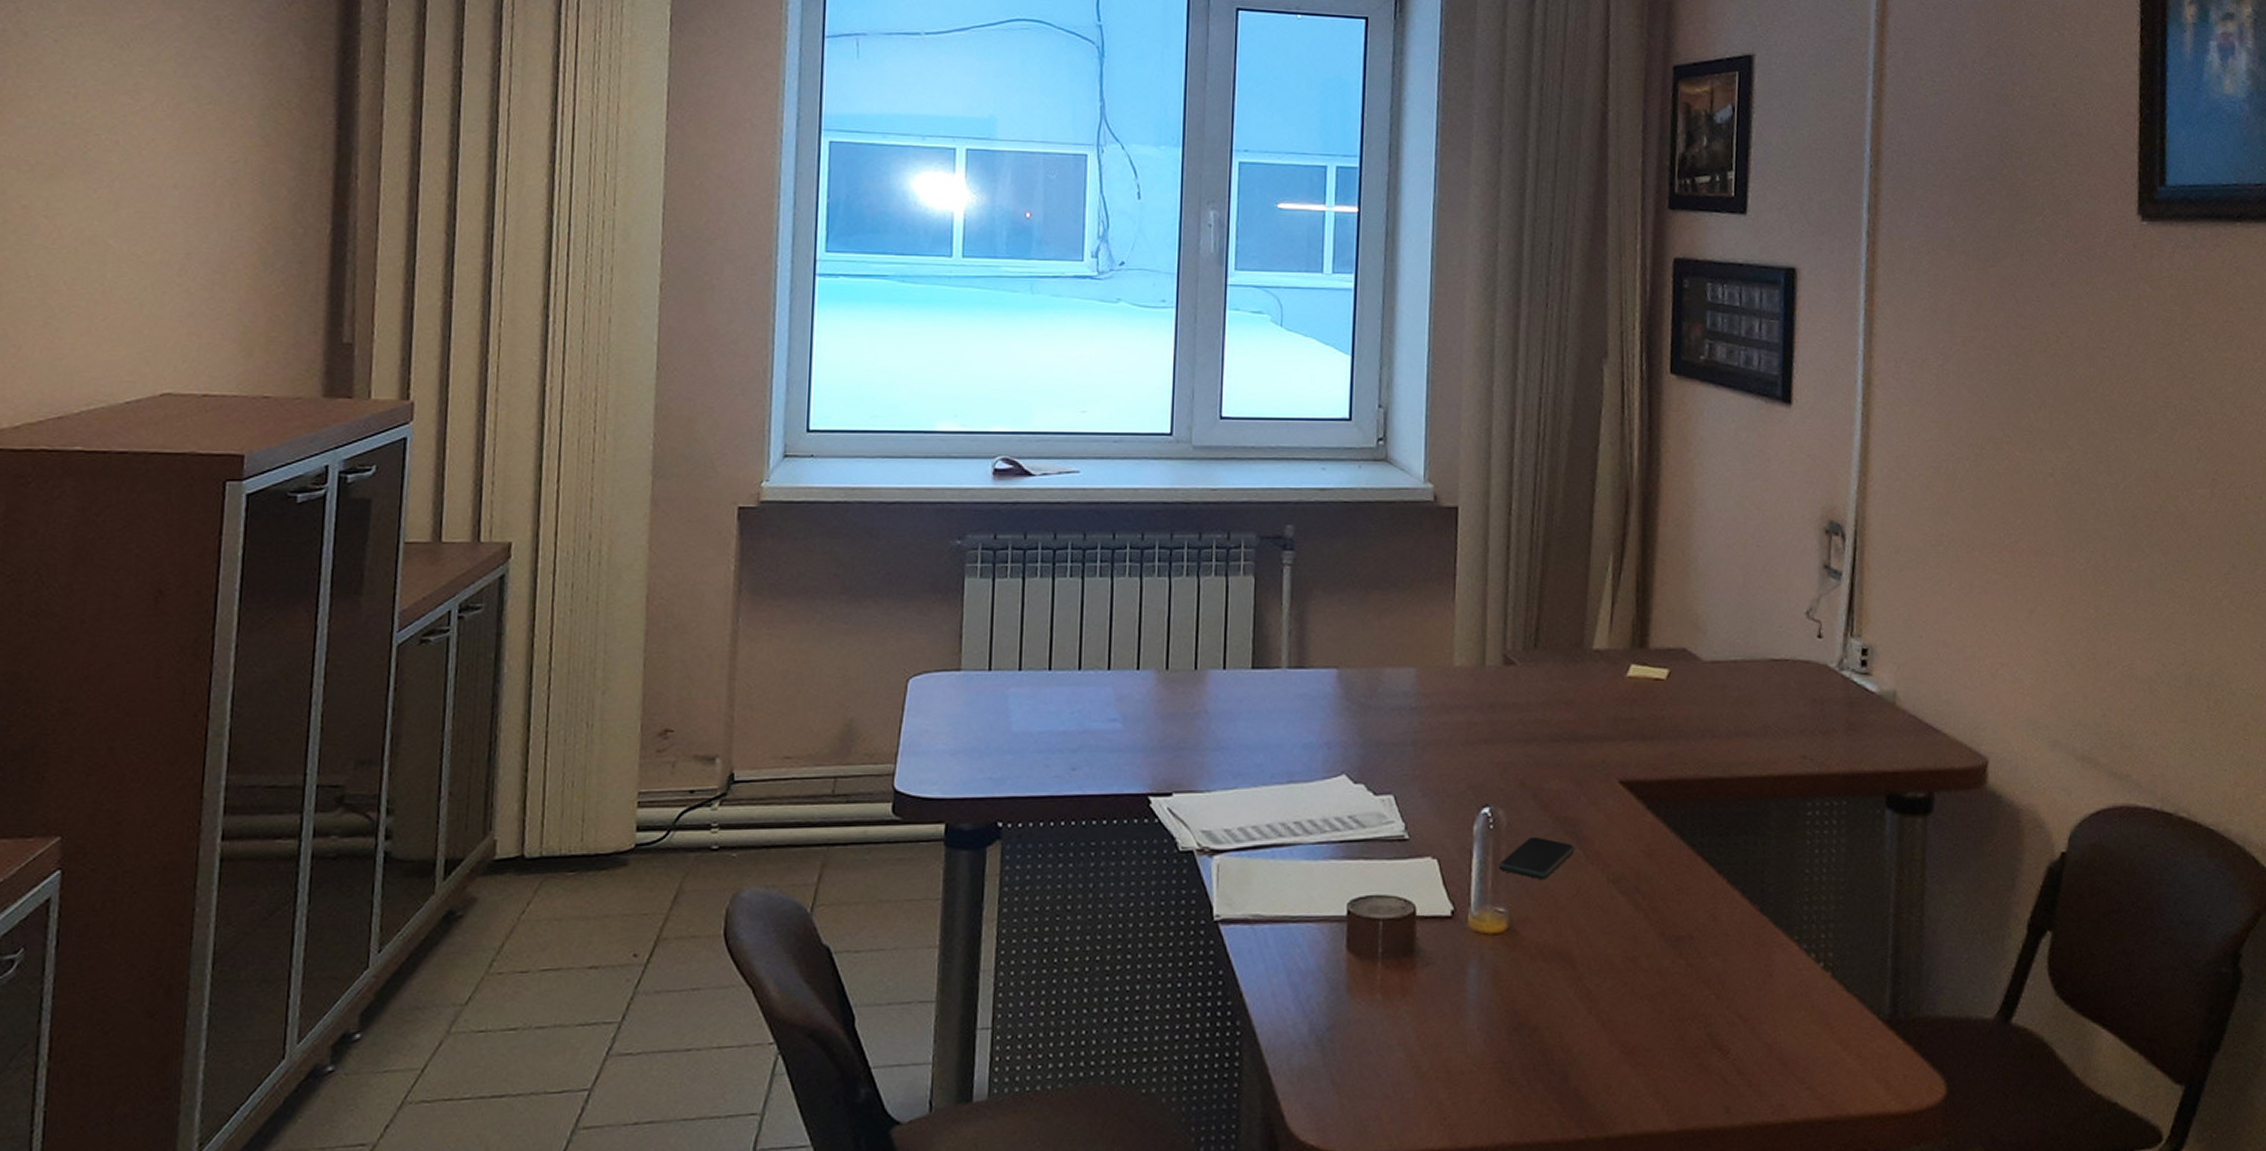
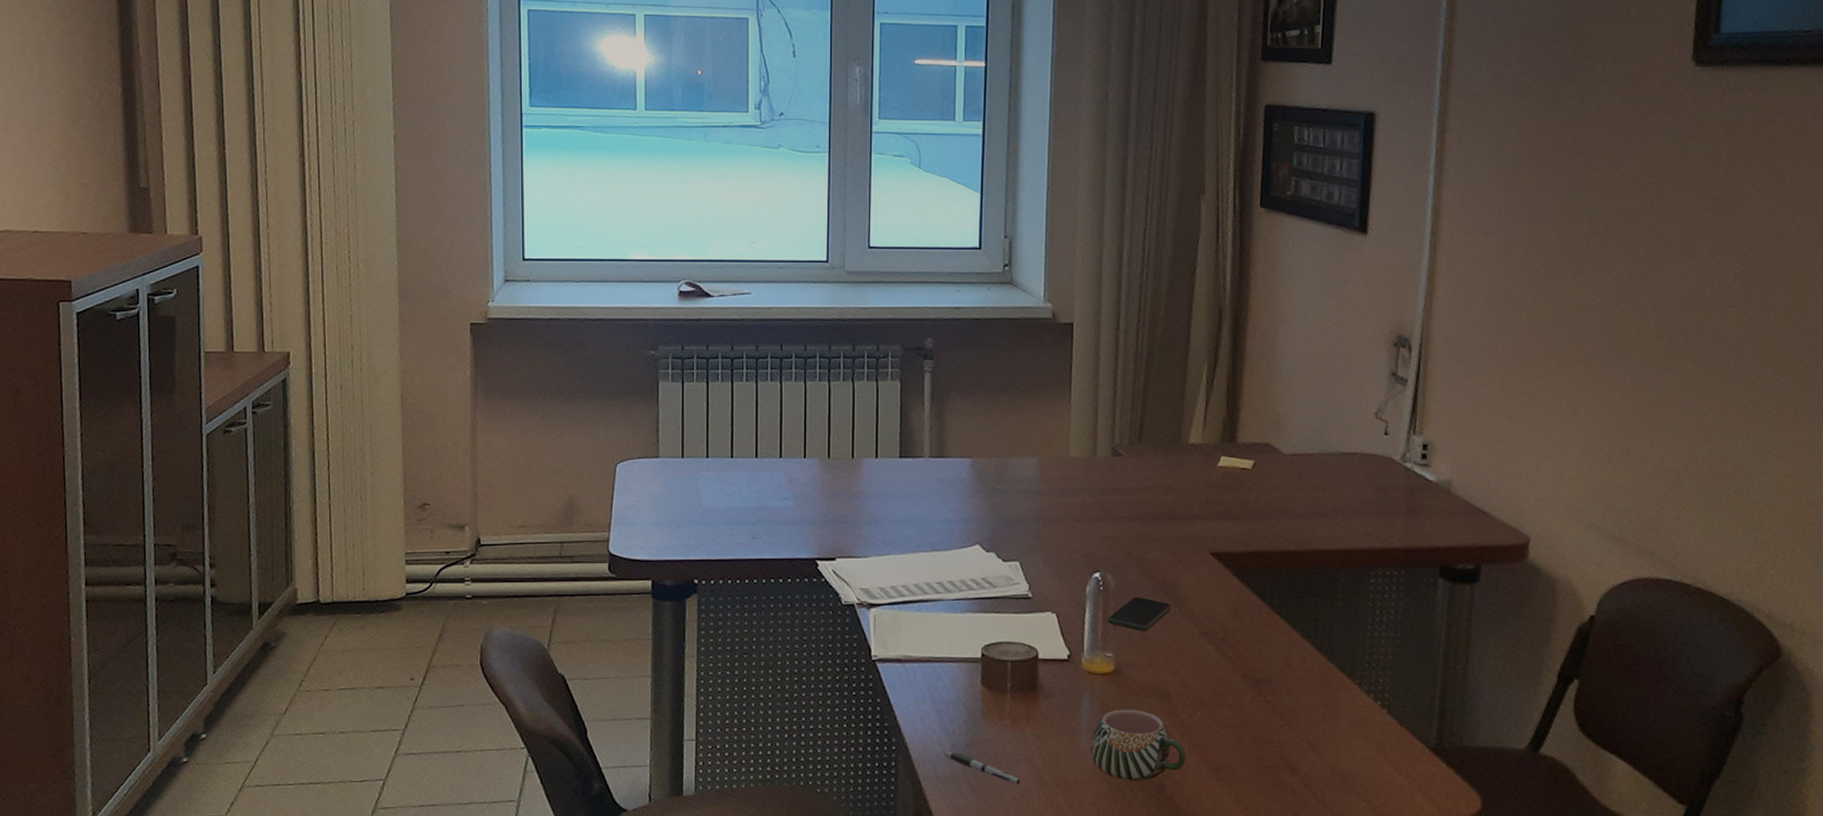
pen: none [1298,1035,1394,1078] -> present [943,750,1021,785]
mug: none [1479,977,1593,1069] -> present [1091,709,1185,780]

